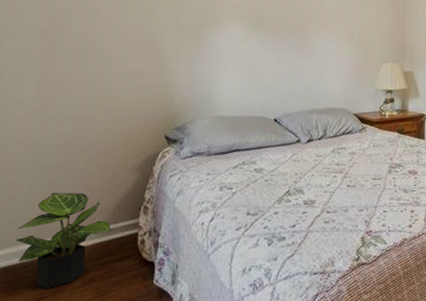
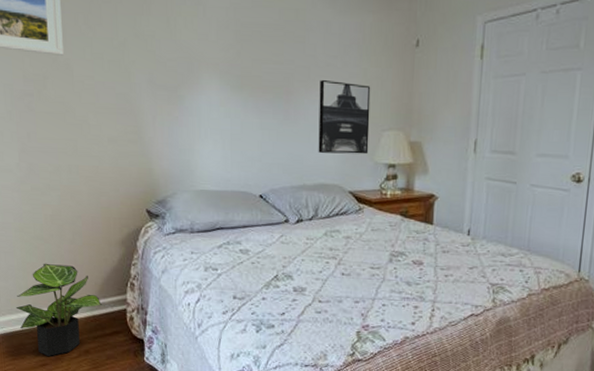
wall art: none [327,22,371,82] -> present [318,80,371,154]

